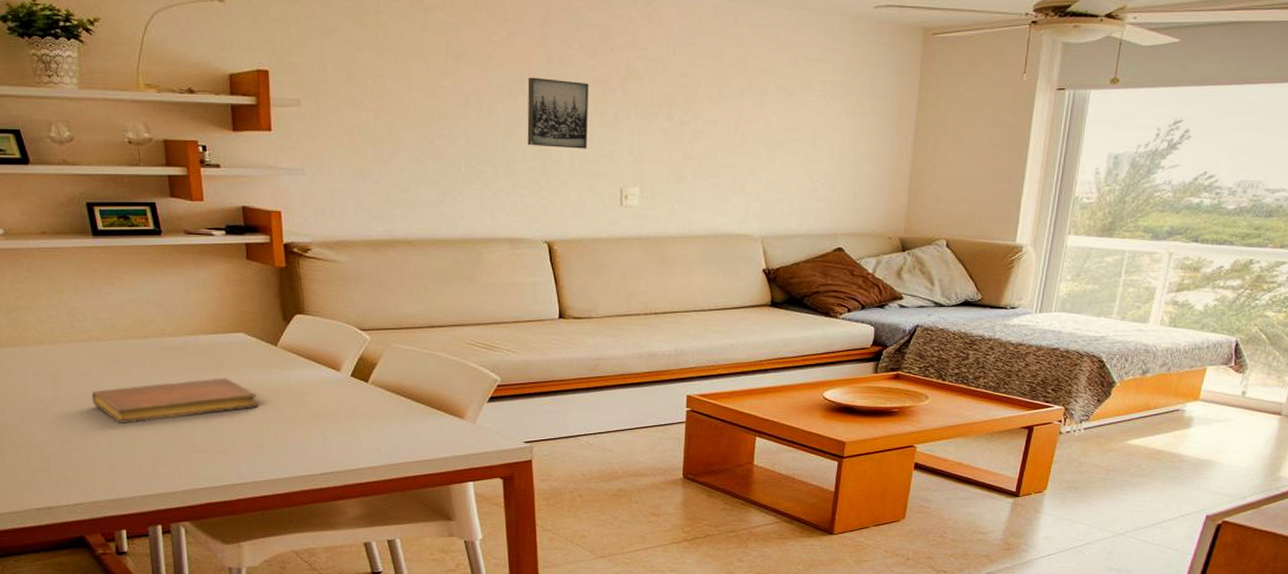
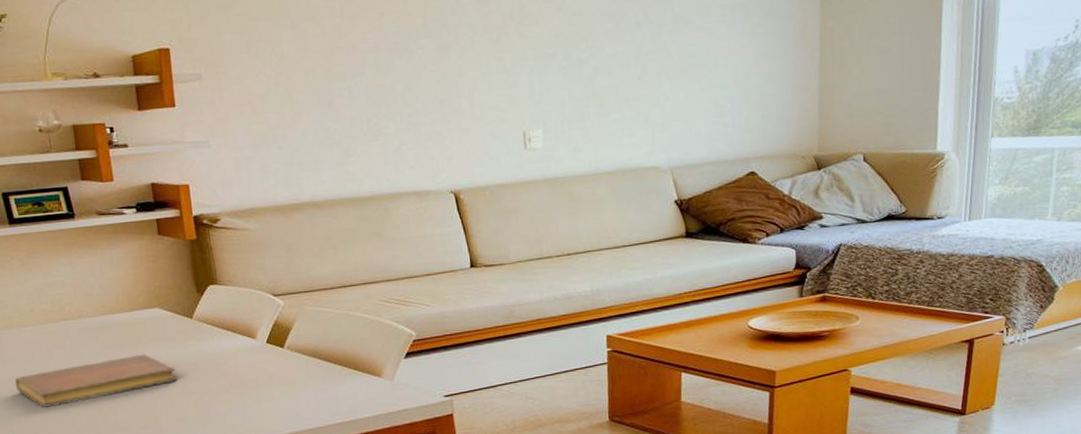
wall art: present [527,77,589,149] -> none [423,29,487,98]

